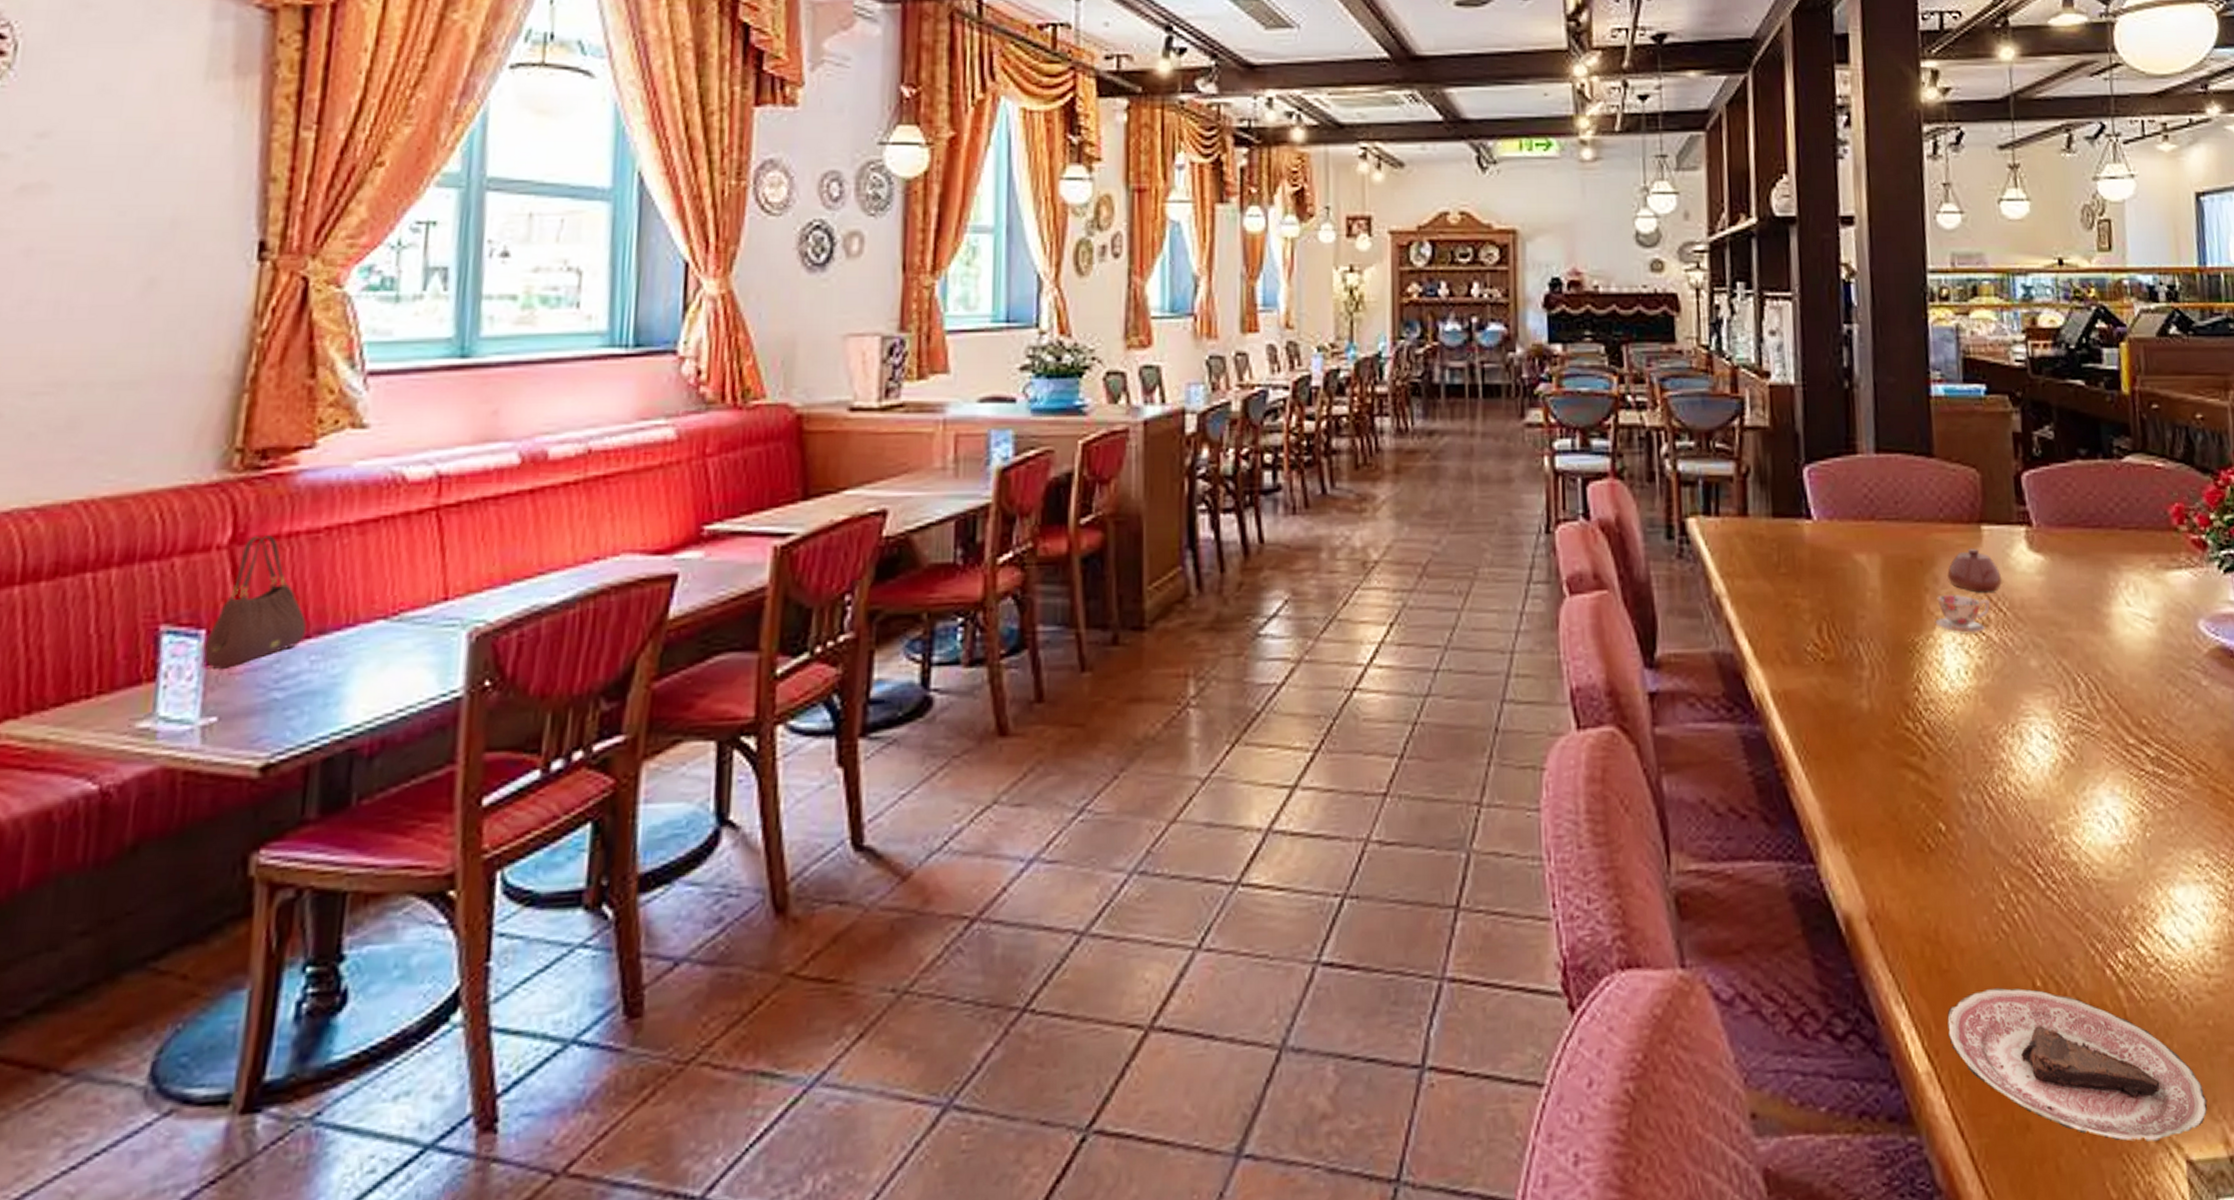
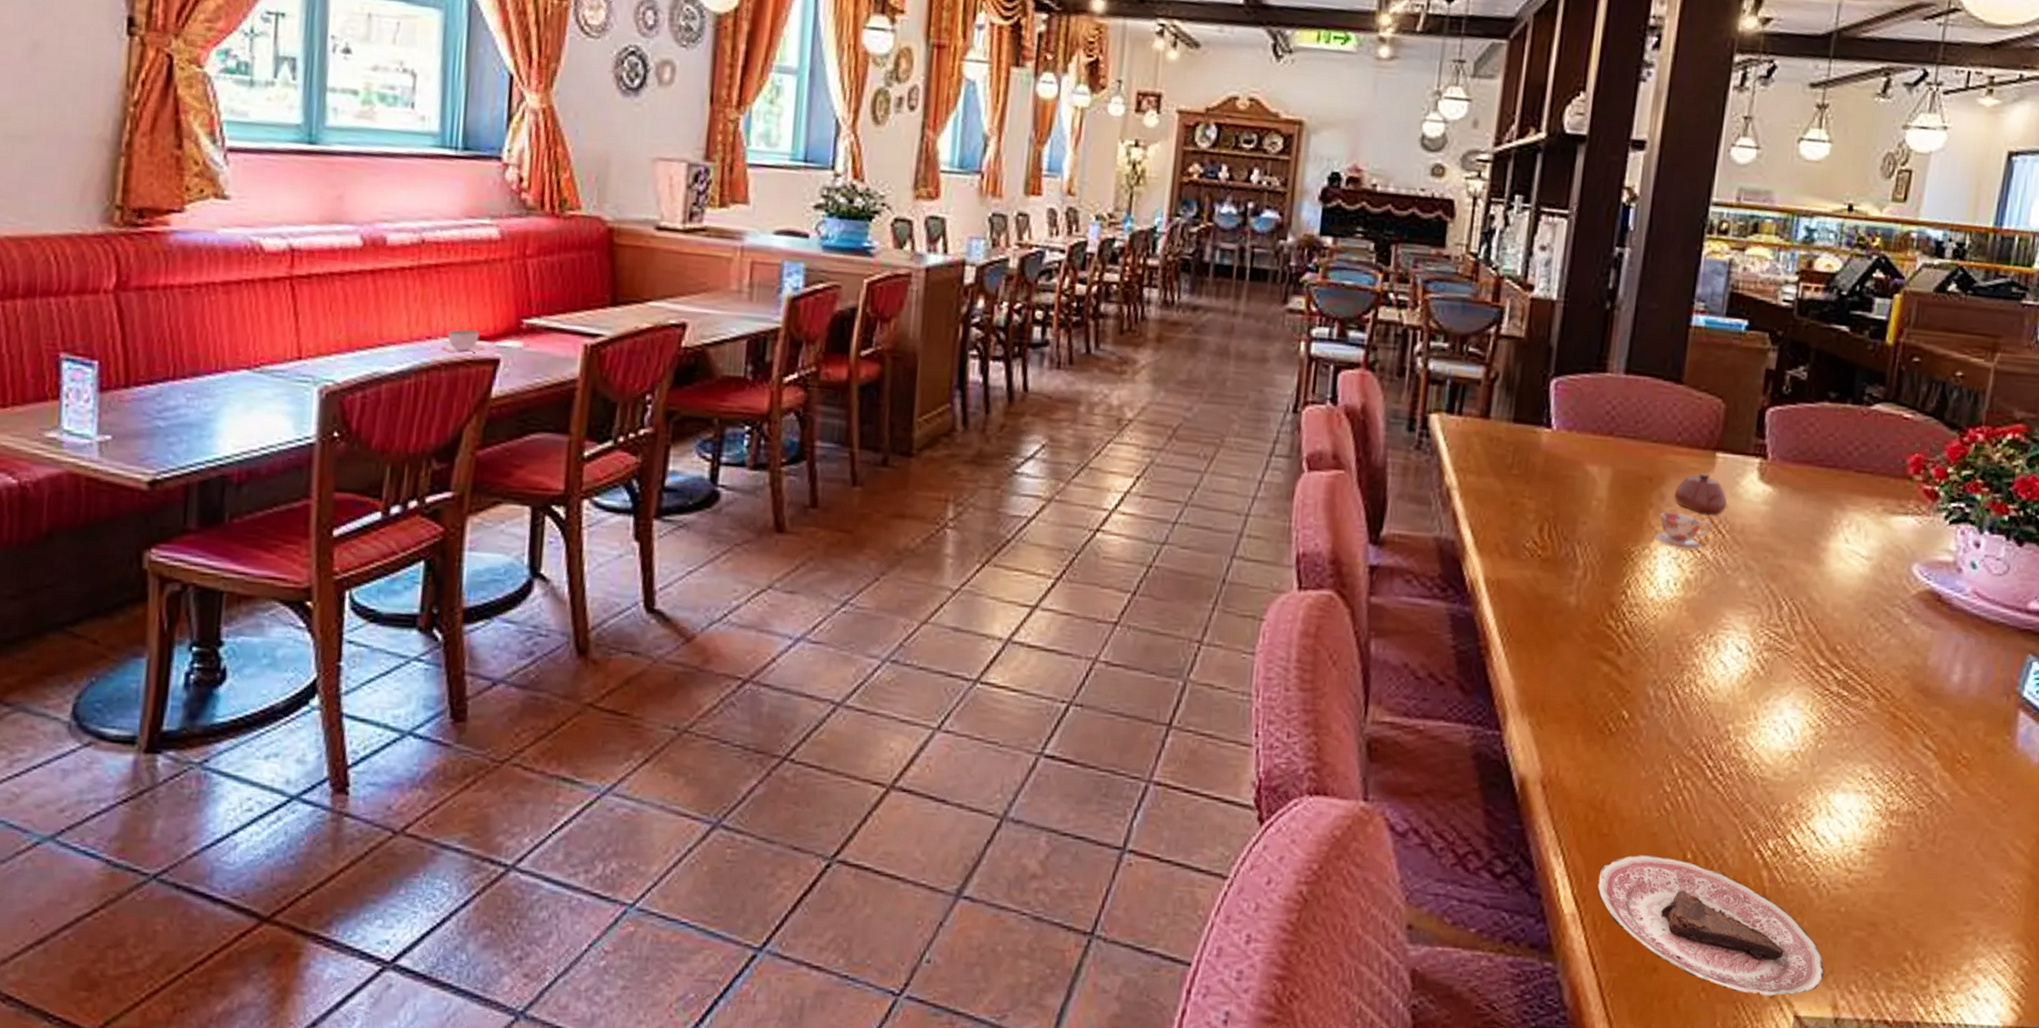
handbag: present [204,535,306,669] -> none [98,285,182,396]
teacup: none [610,544,662,572] -> present [441,329,486,353]

